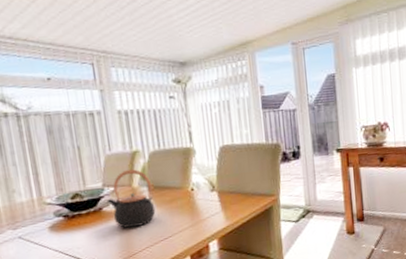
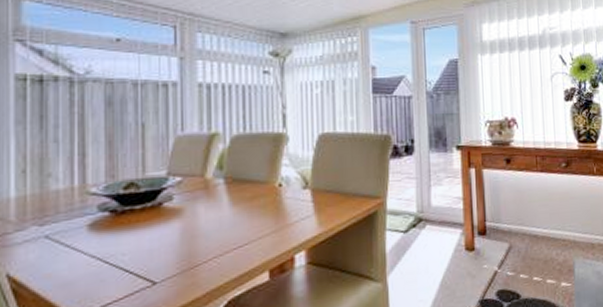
teapot: present [106,169,156,229] -> none [170,156,231,232]

